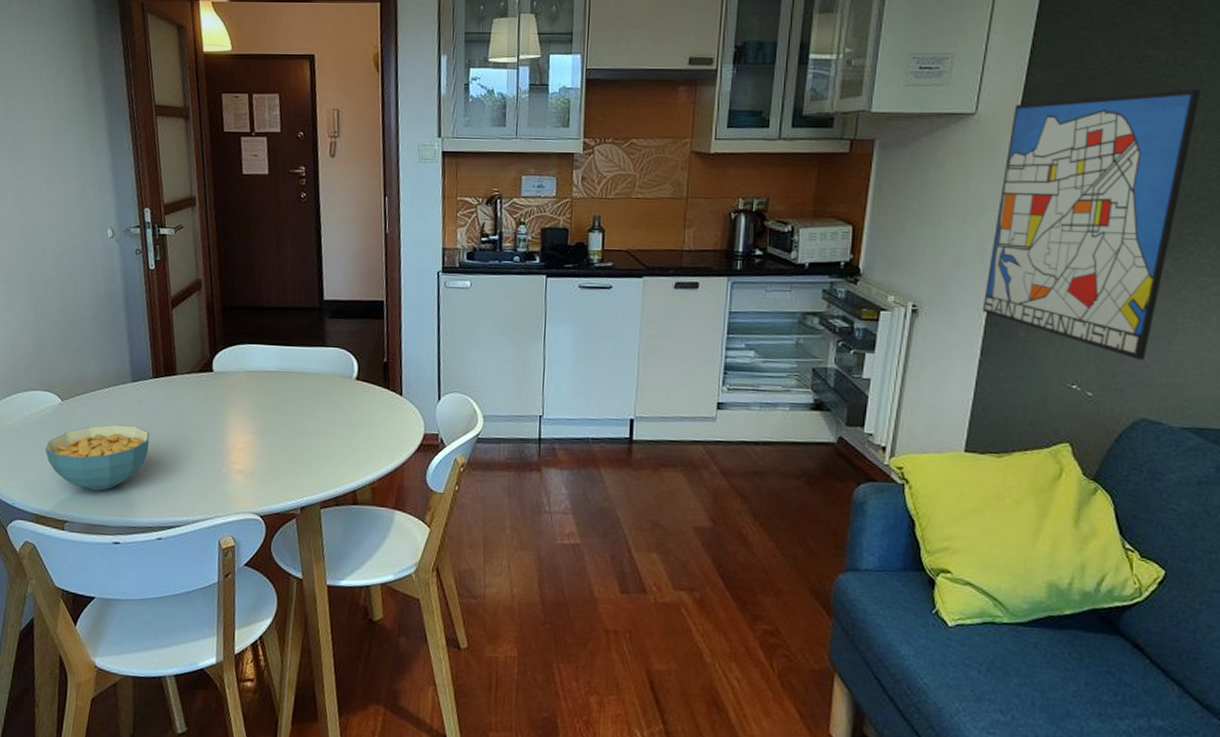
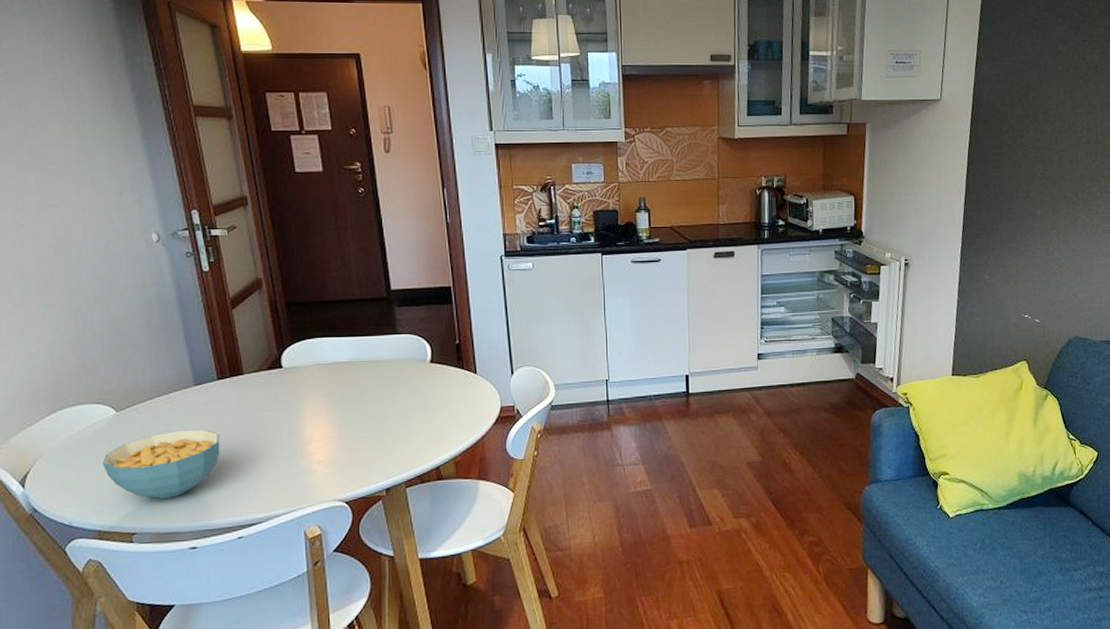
wall art: present [982,89,1201,360] -> none [956,78,1098,291]

